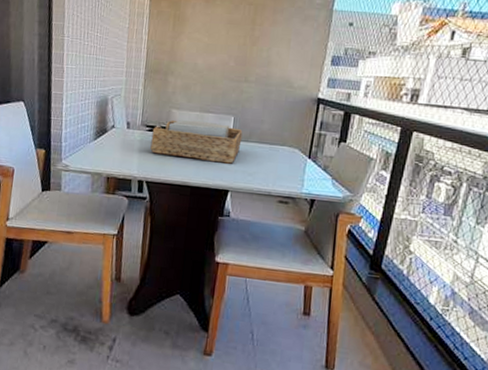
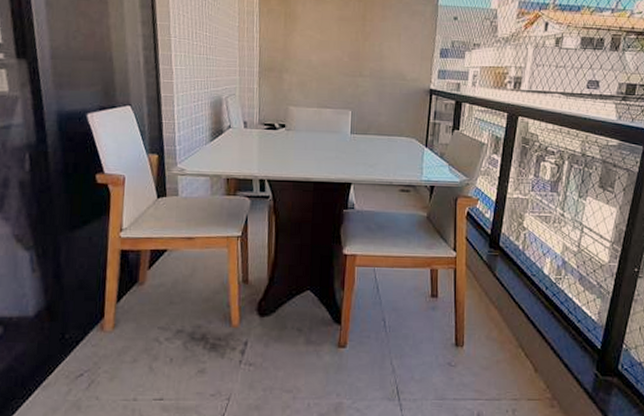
napkin holder: present [150,120,243,164] -> none [270,116,361,157]

